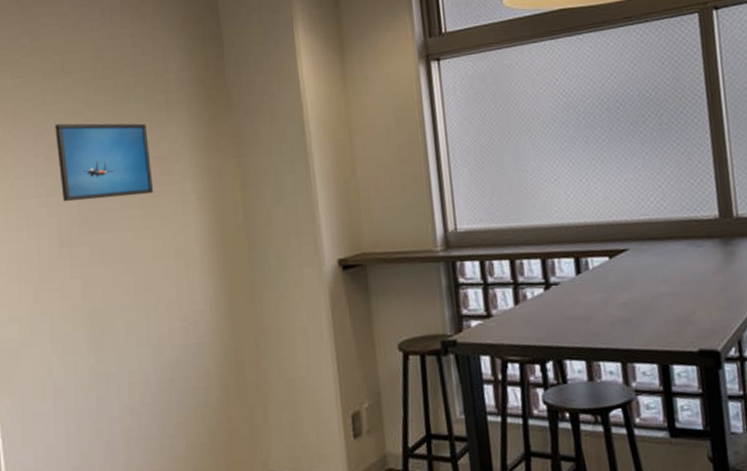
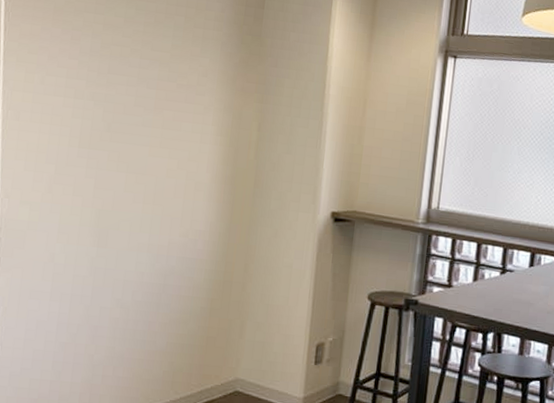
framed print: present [55,123,154,202] -> none [89,32,180,118]

